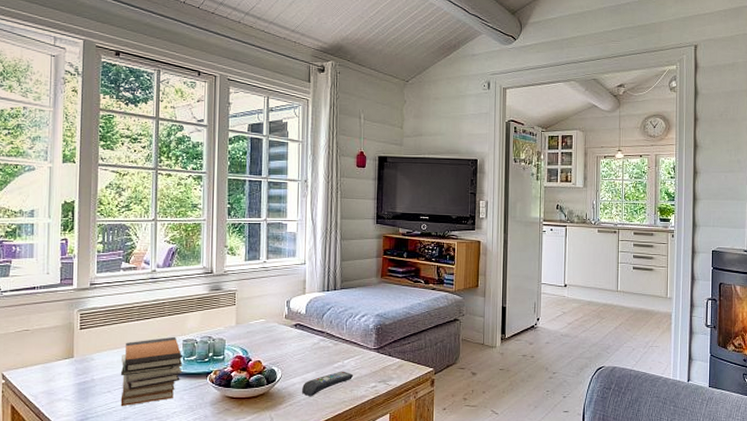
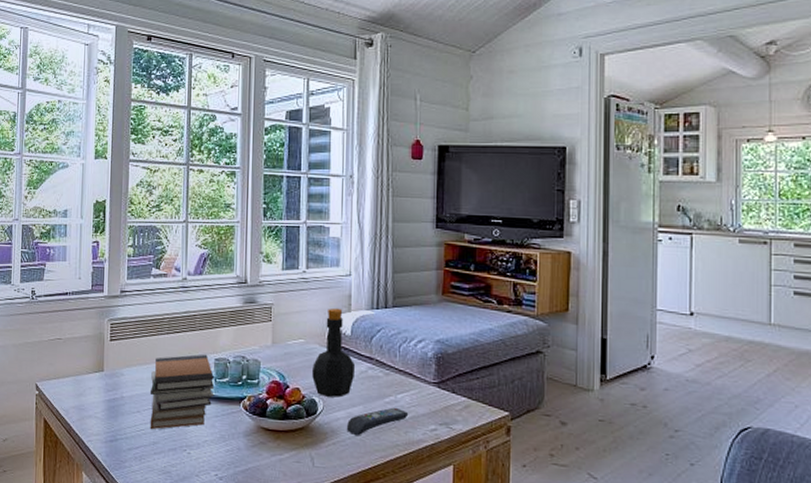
bottle: none [272,291,310,366] -> present [312,308,356,398]

